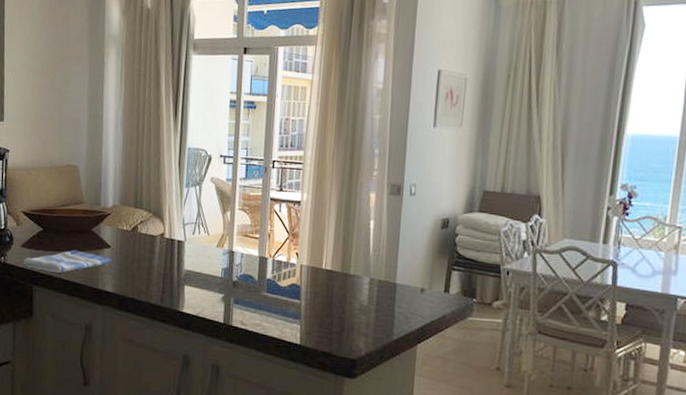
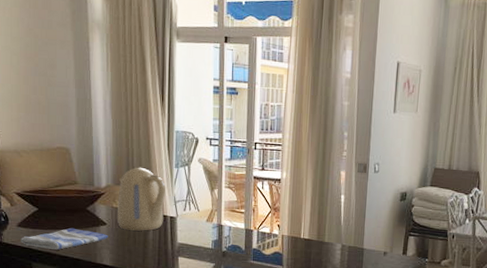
kettle: none [121,186,174,256] -> present [117,167,165,231]

